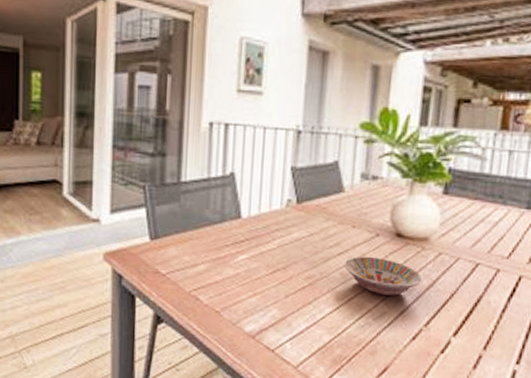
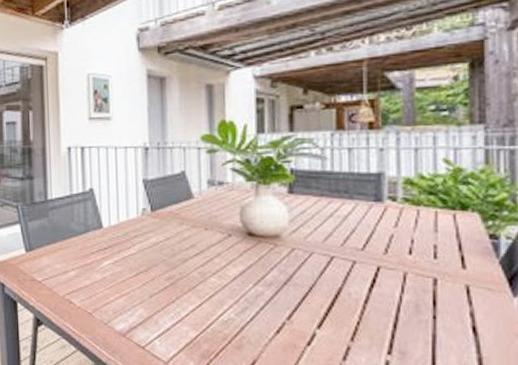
bowl: present [343,256,423,296] -> none [201,255,279,291]

